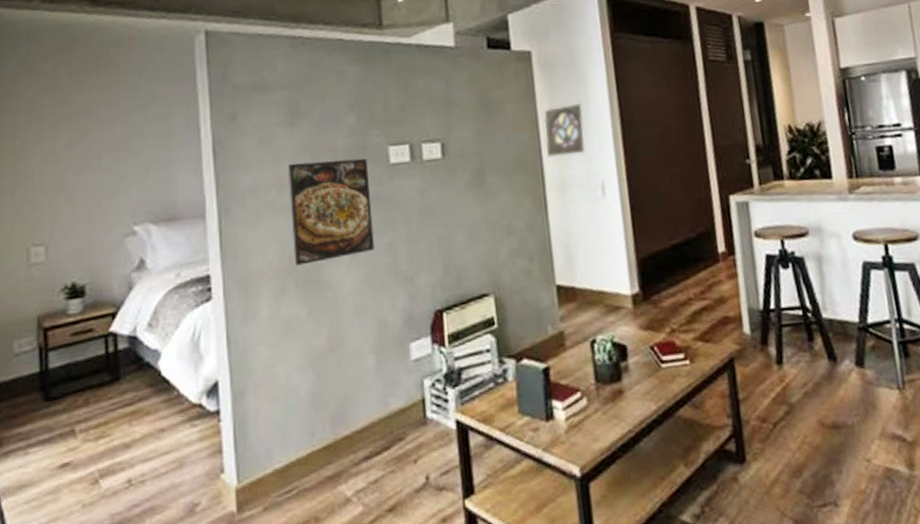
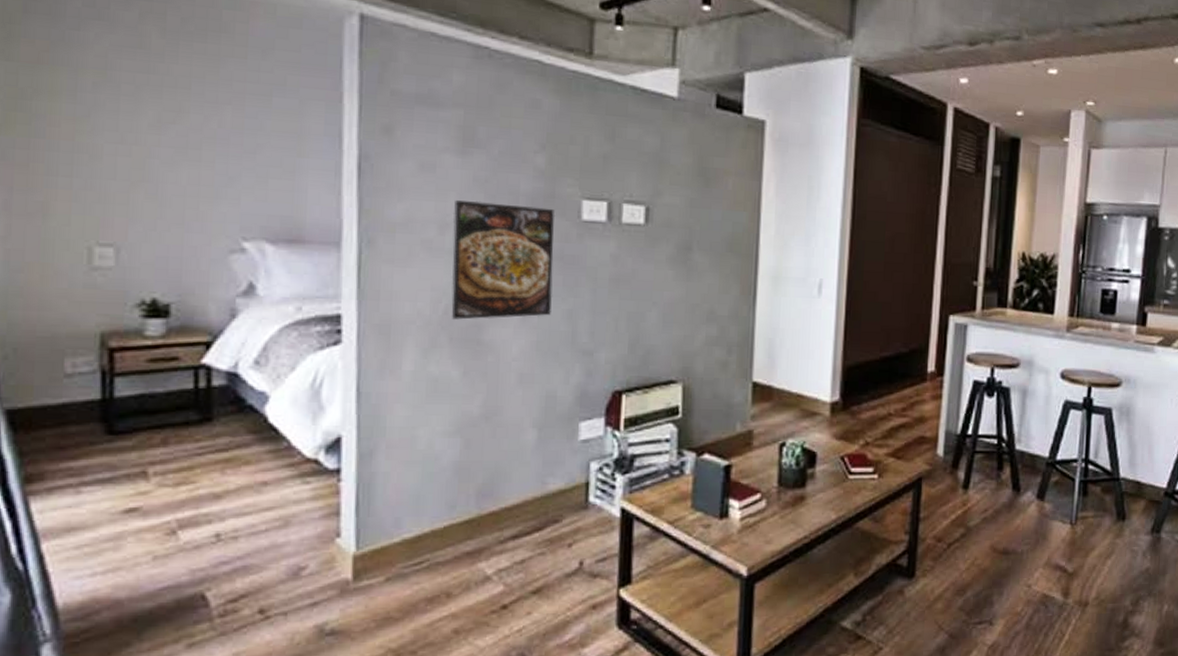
wall ornament: present [544,103,585,157] -> none [765,189,812,246]

